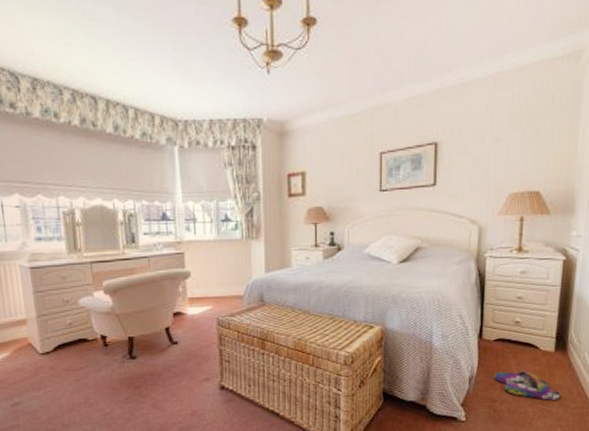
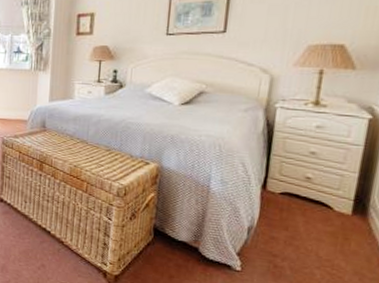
slippers: present [494,370,561,400] -> none [277,226,357,267]

